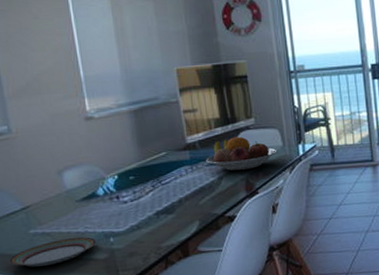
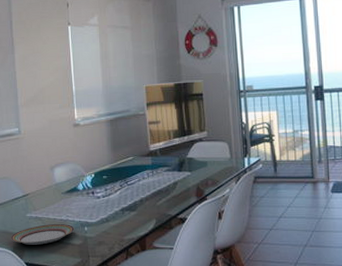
fruit bowl: present [206,136,278,172] -> none [165,147,226,178]

